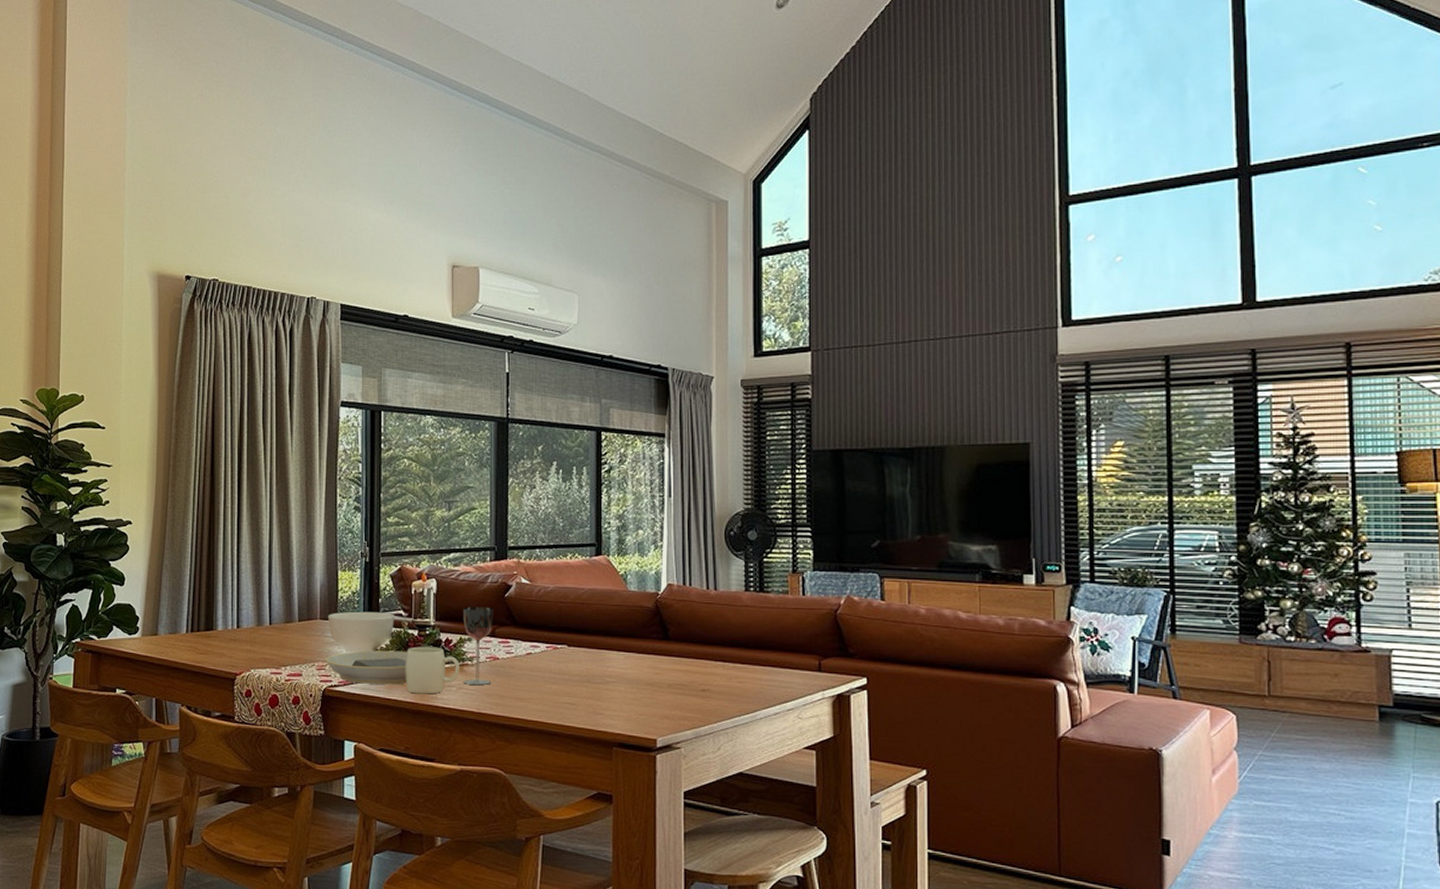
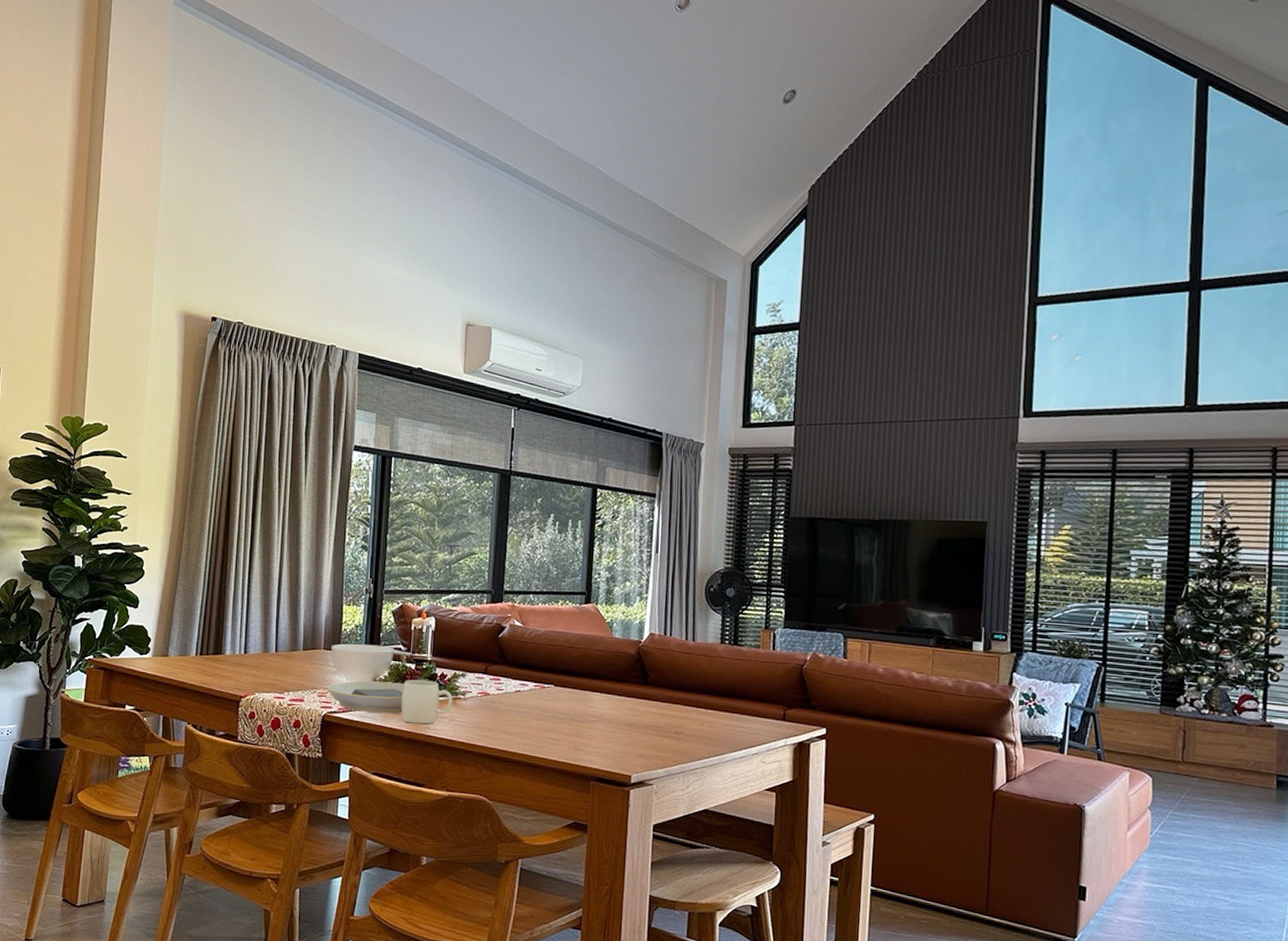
wineglass: present [463,607,493,685] -> none [455,645,487,718]

